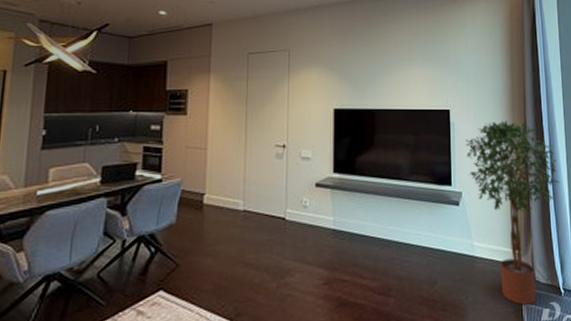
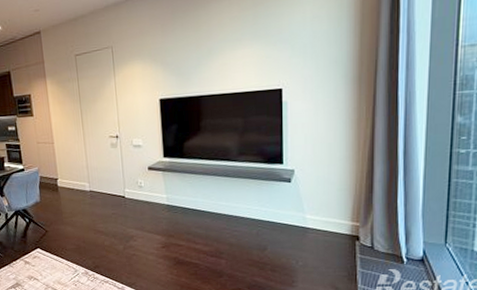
potted tree: present [466,120,560,305] -> none [300,94,414,270]

